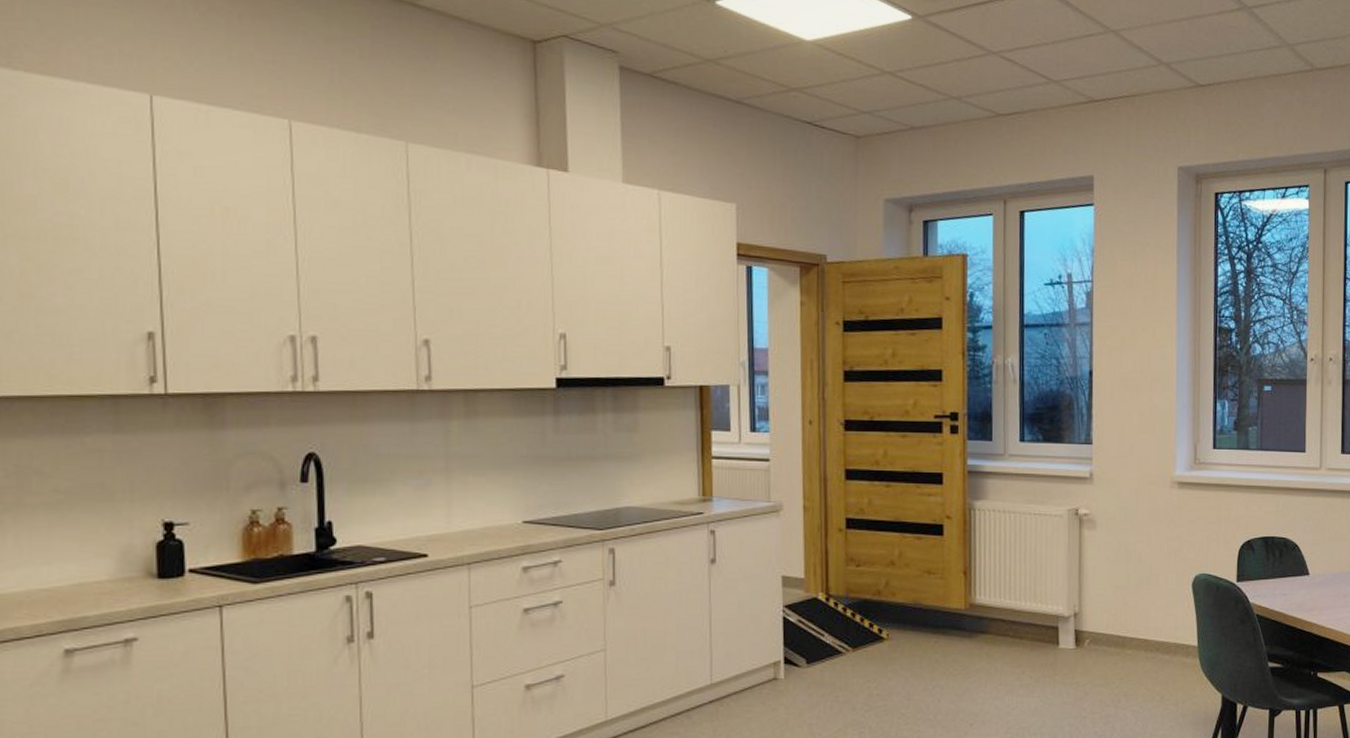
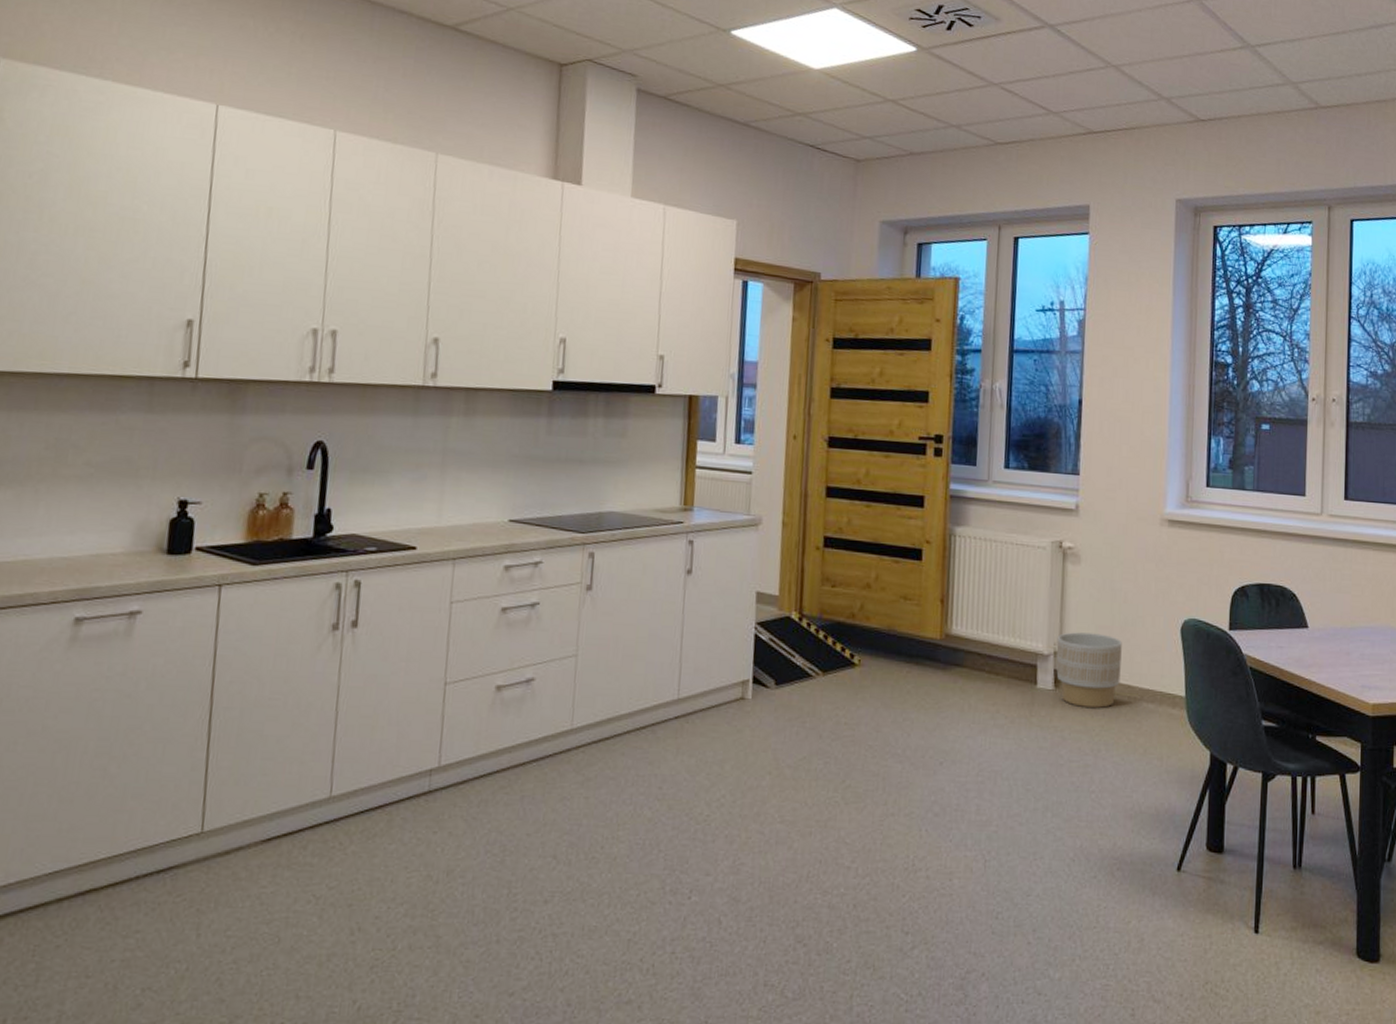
planter: none [1076,593,1138,663] -> present [1056,632,1122,708]

